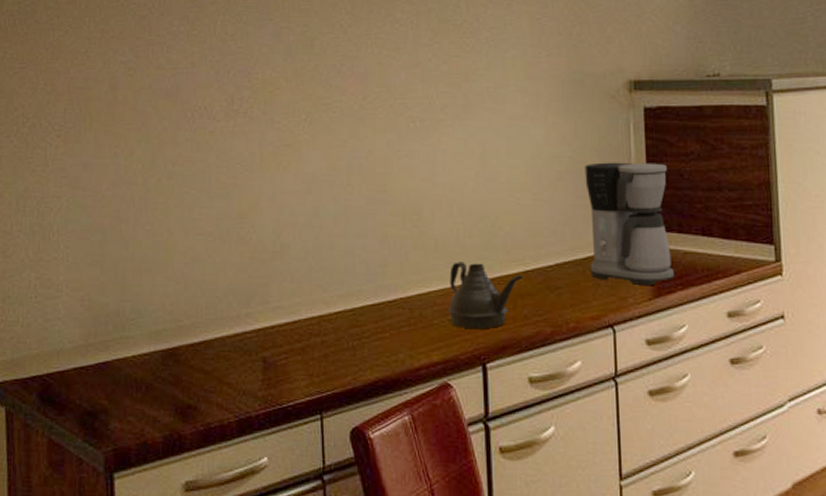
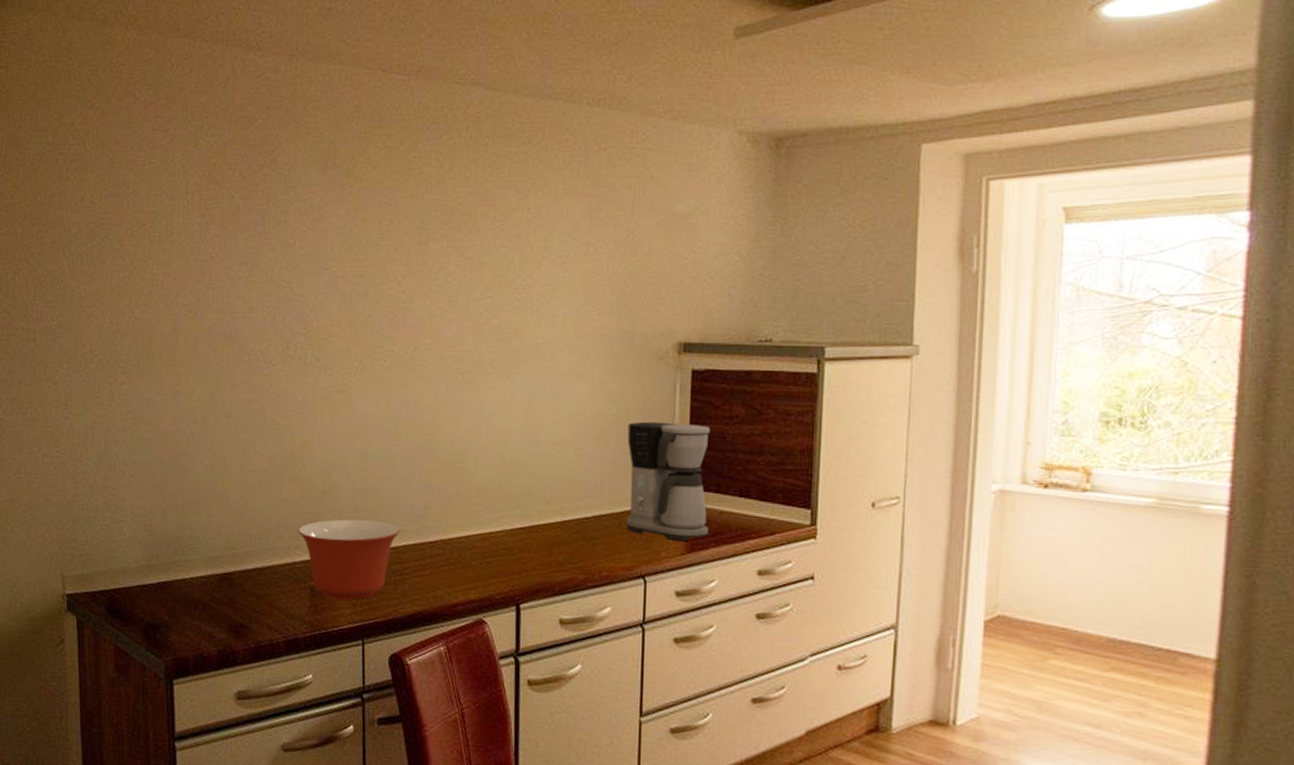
mixing bowl: none [247,282,357,370] -> present [297,519,401,600]
teapot: present [447,262,523,330] -> none [486,509,560,573]

